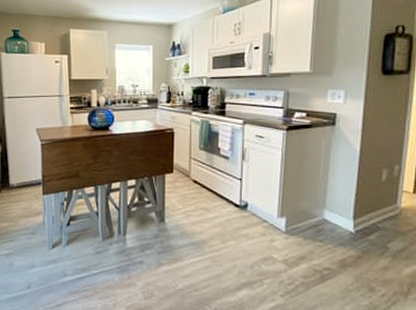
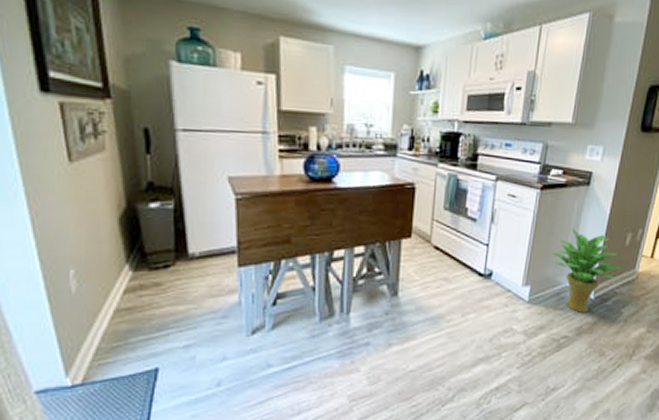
potted plant: none [303,164,381,246] -> present [551,228,621,312]

